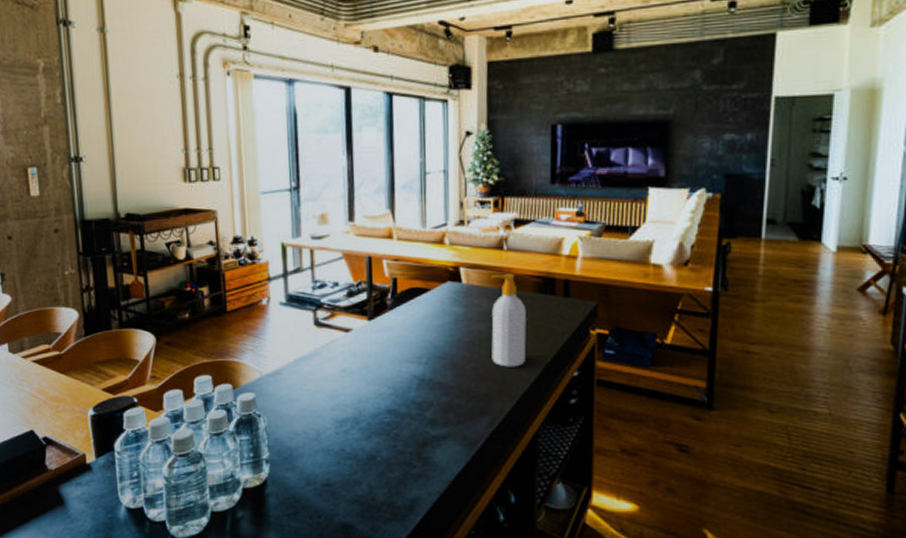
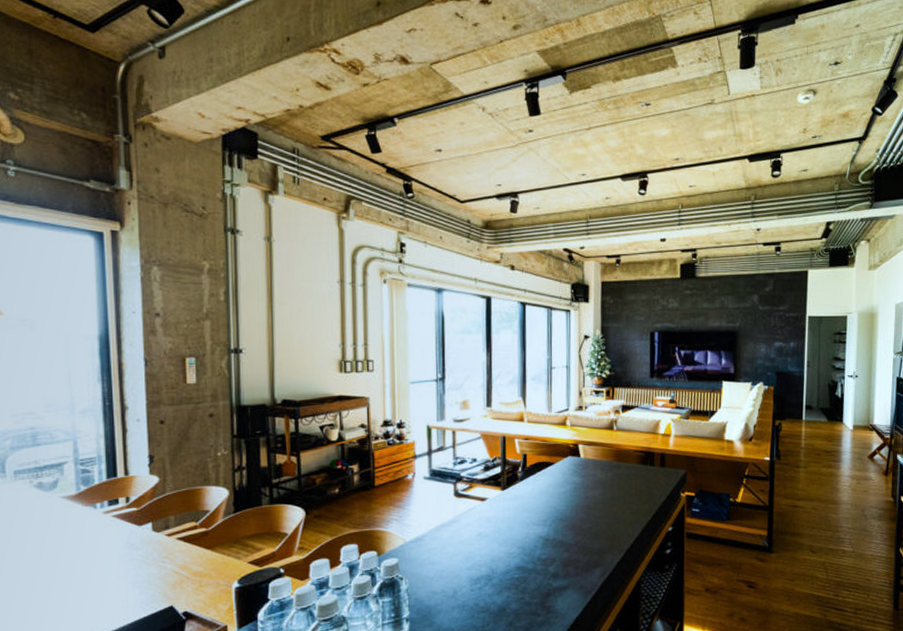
soap bottle: present [490,273,527,367] -> none [603,449,632,526]

